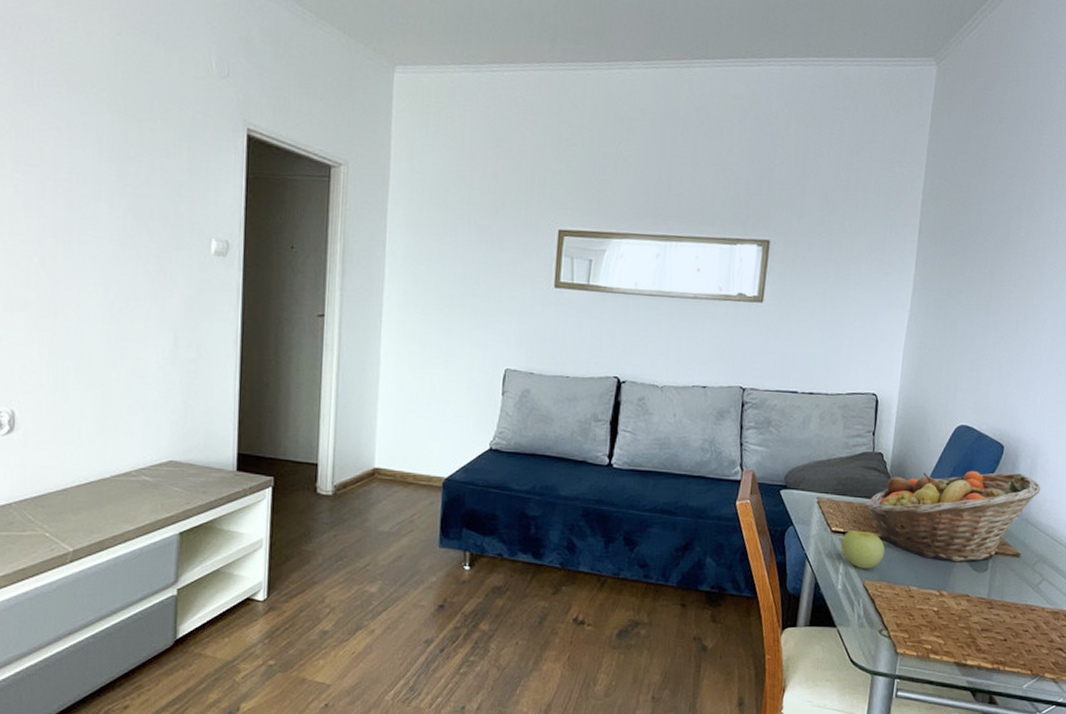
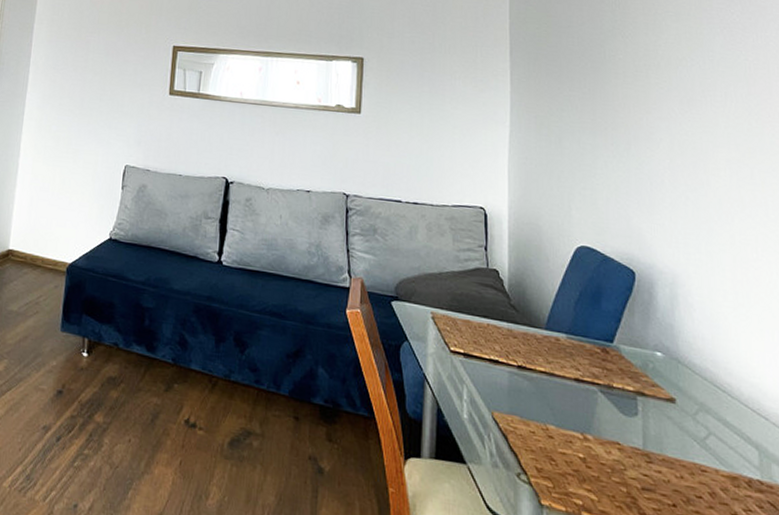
apple: present [840,530,886,569] -> none [462,352,513,398]
fruit basket: present [865,470,1041,562] -> none [485,295,687,403]

